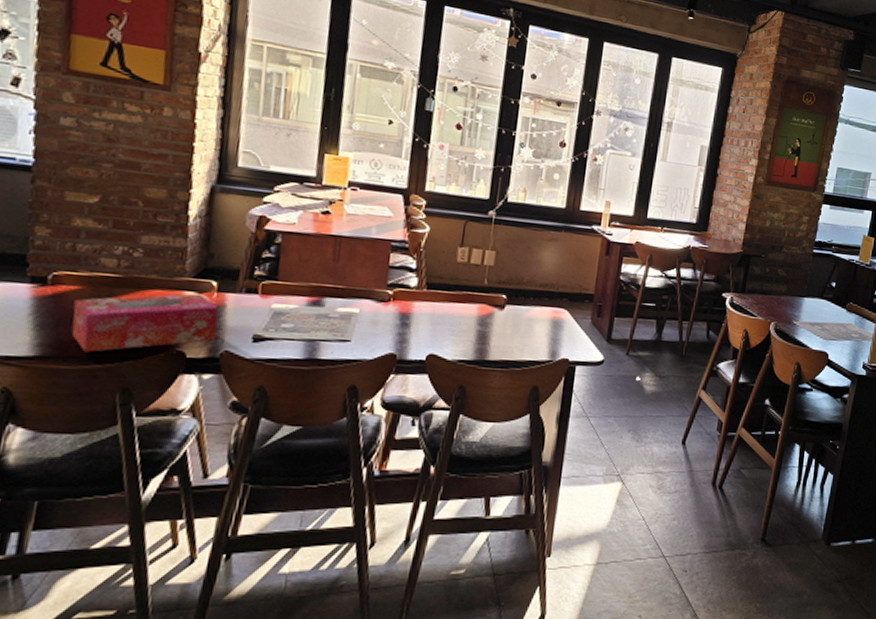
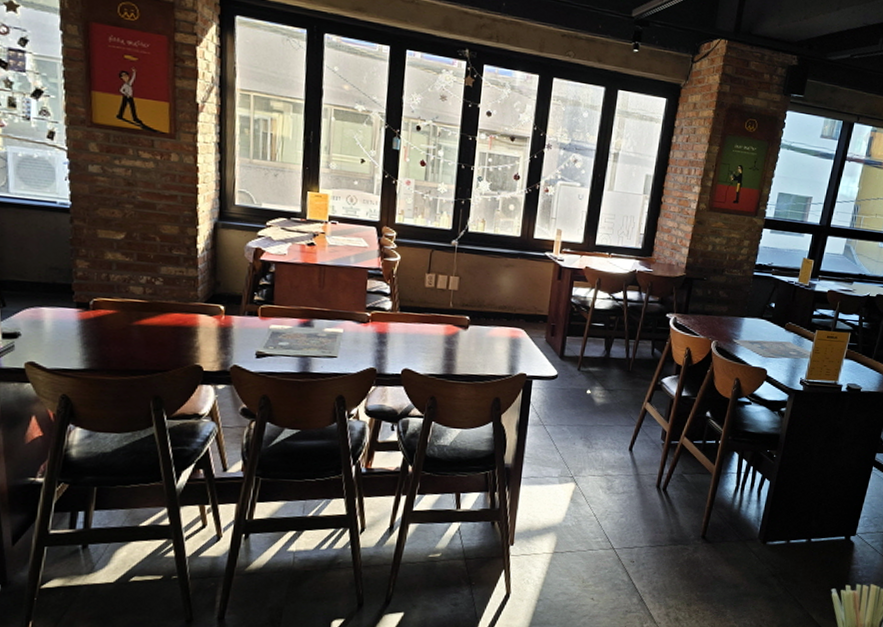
tissue box: present [72,293,218,353] -> none [111,316,227,366]

